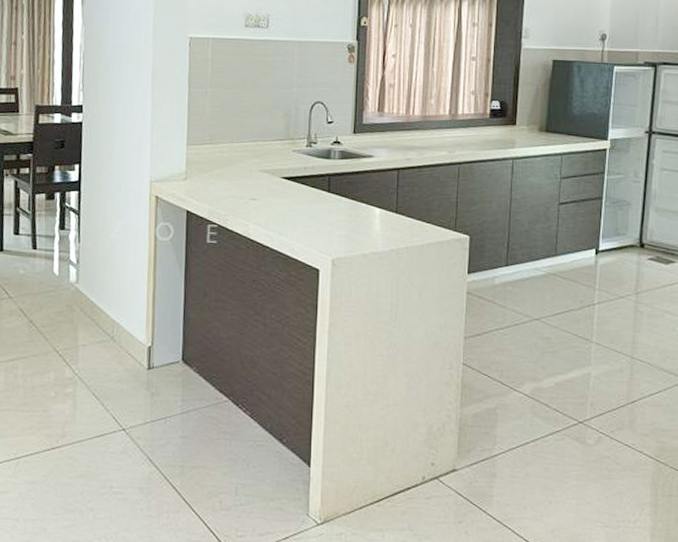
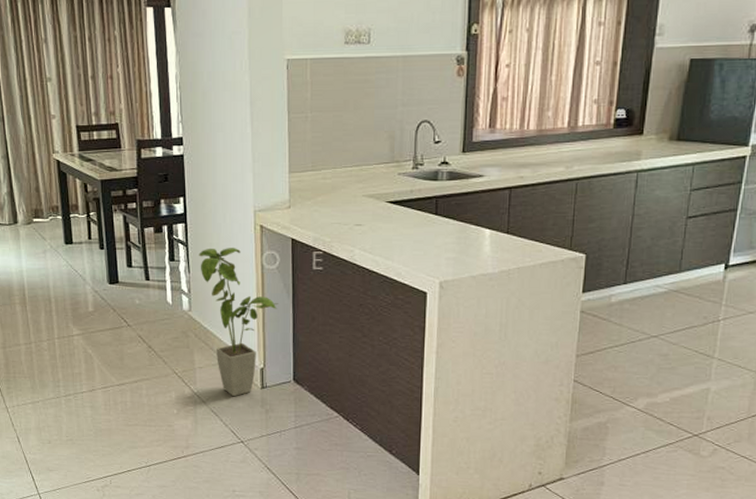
house plant: none [90,217,170,378] -> present [199,247,279,397]

